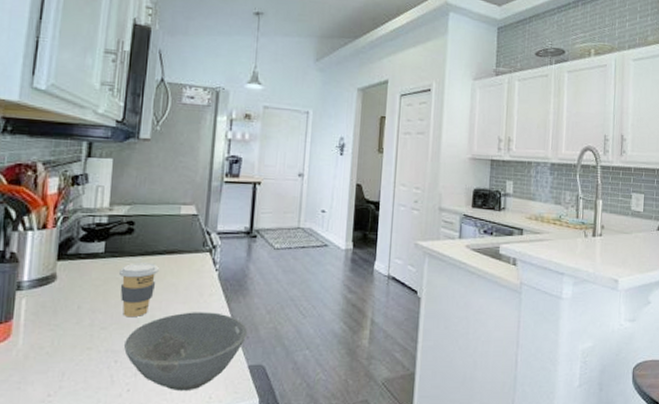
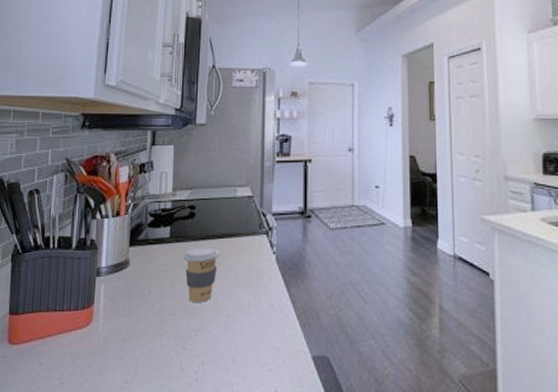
bowl: present [124,312,248,392] -> none [192,297,309,383]

